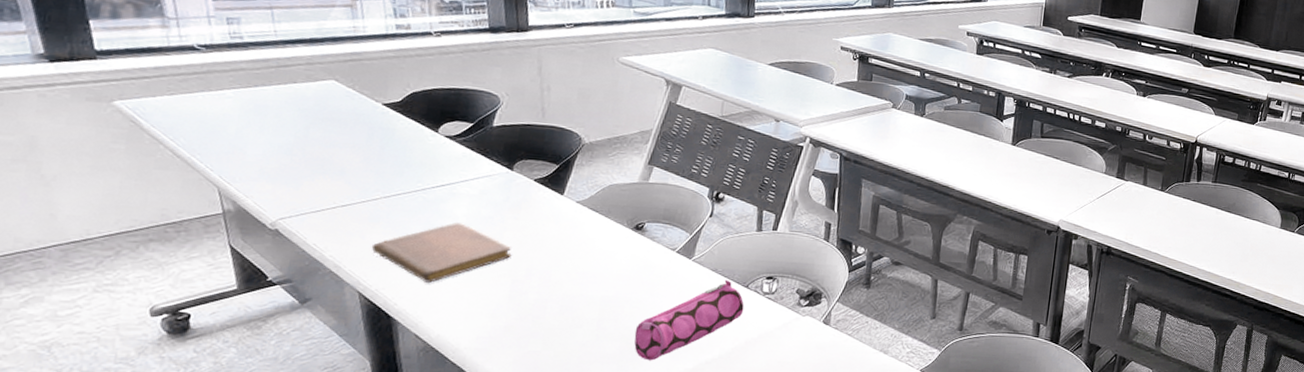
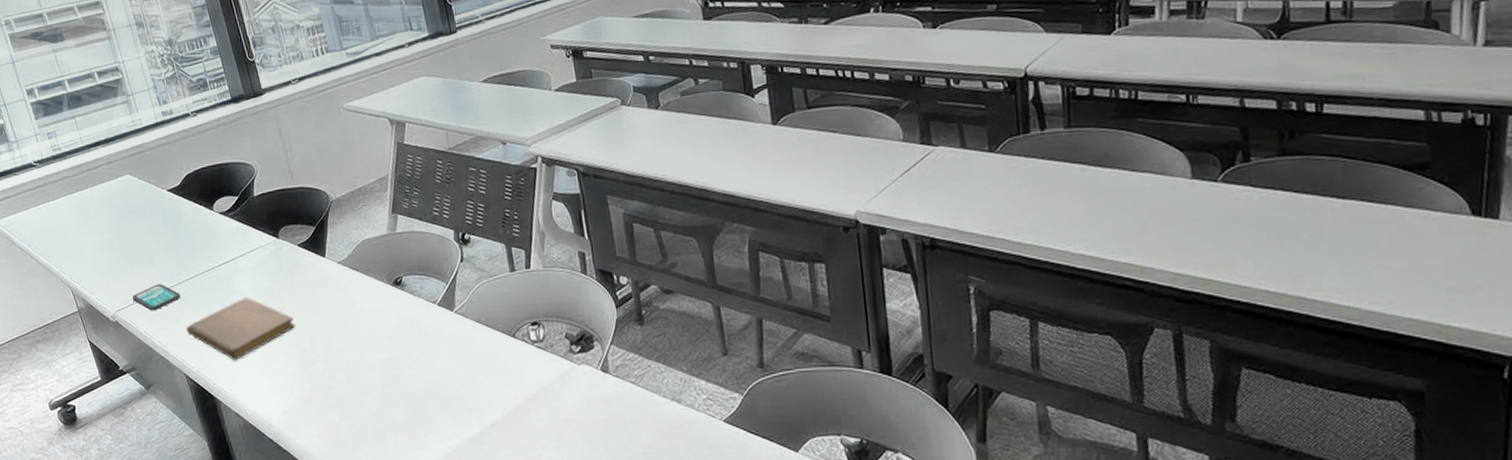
smartphone: none [305,197,373,224] -> present [132,284,181,311]
pencil case: present [634,280,745,361] -> none [417,331,516,427]

